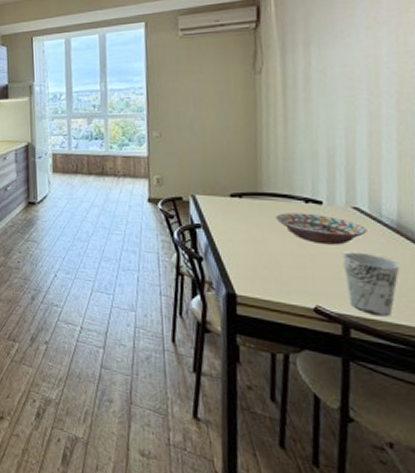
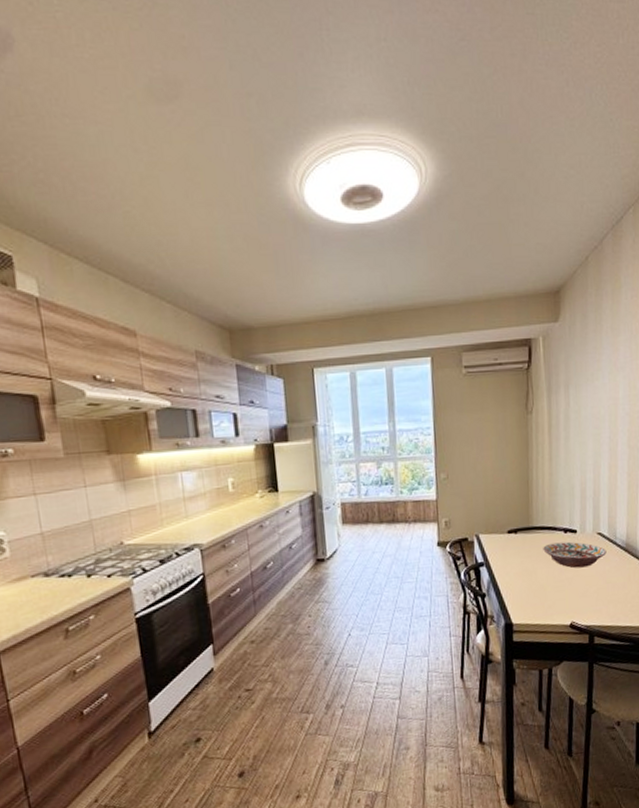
cup: present [343,252,400,317] -> none [591,571,627,622]

